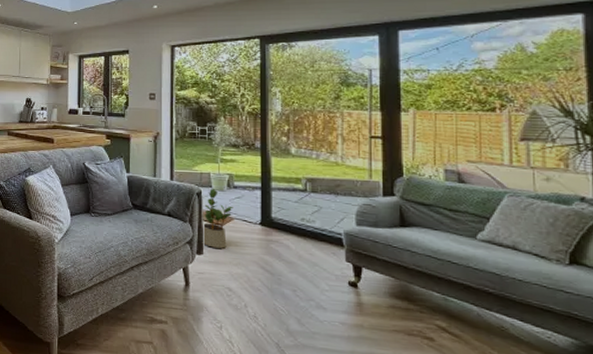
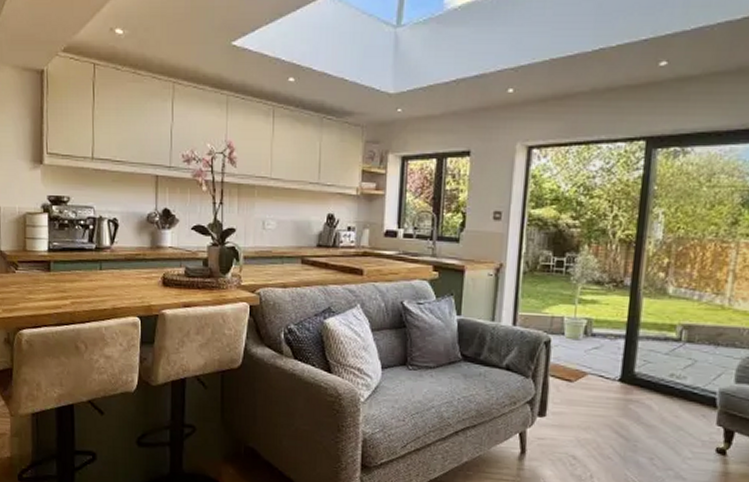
potted plant: present [202,189,233,248] -> none [545,337,589,410]

